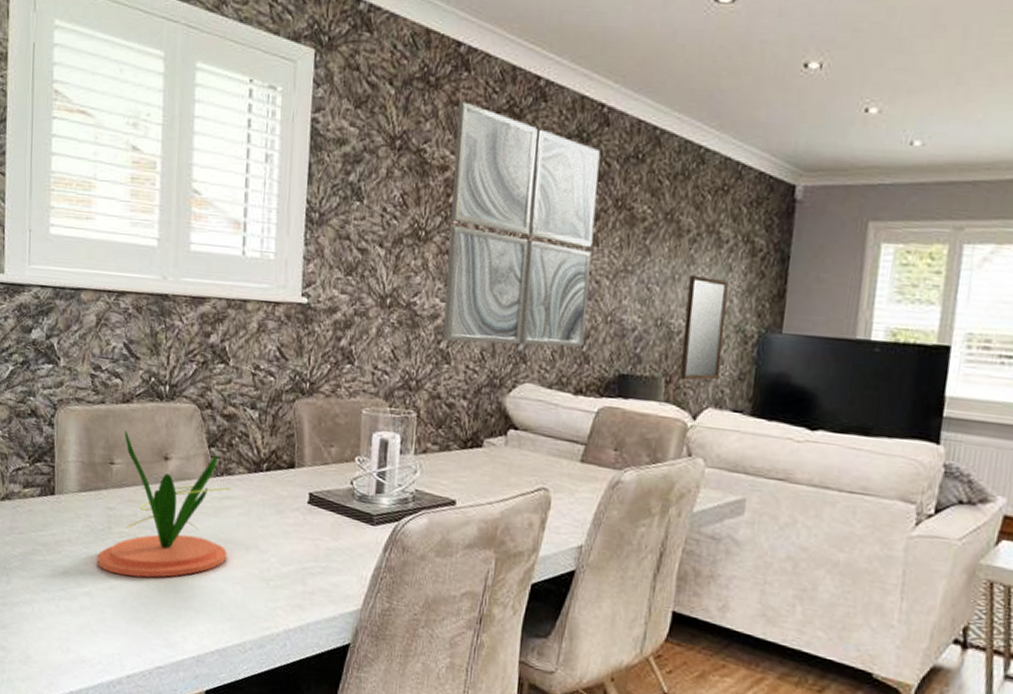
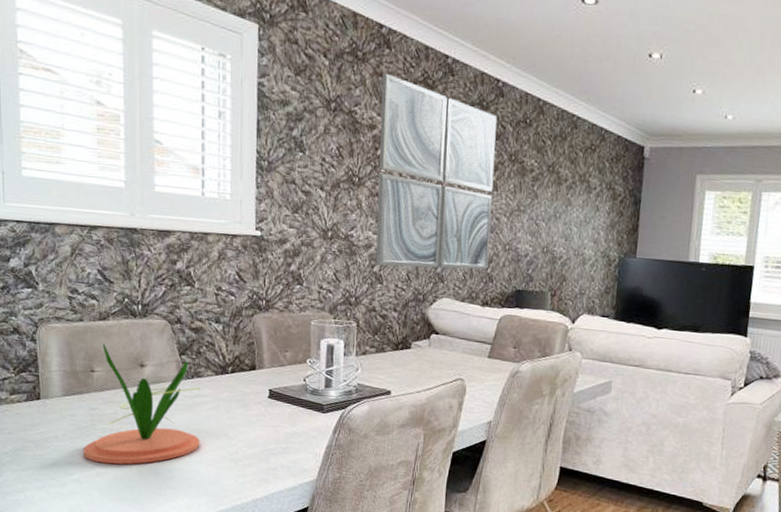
home mirror: present [680,274,729,381] -> none [562,213,596,294]

